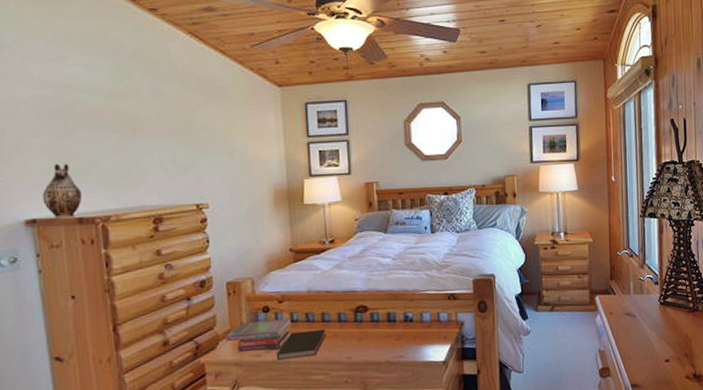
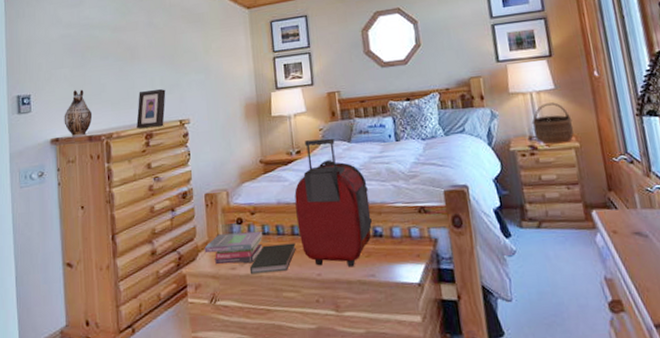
picture frame: none [141,168,179,213] -> present [136,88,166,129]
suitcase: none [326,228,403,350] -> present [294,138,372,267]
wicker basket: none [555,202,590,240] -> present [531,102,574,145]

